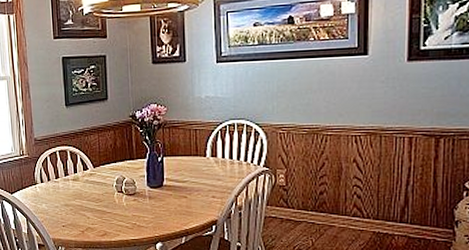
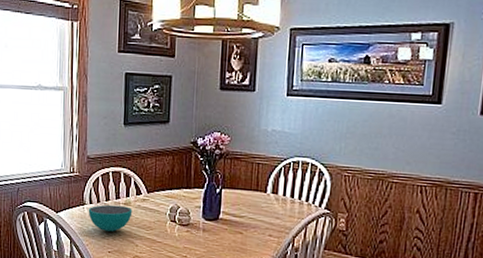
bowl: none [40,182,82,207] -> present [88,204,133,232]

